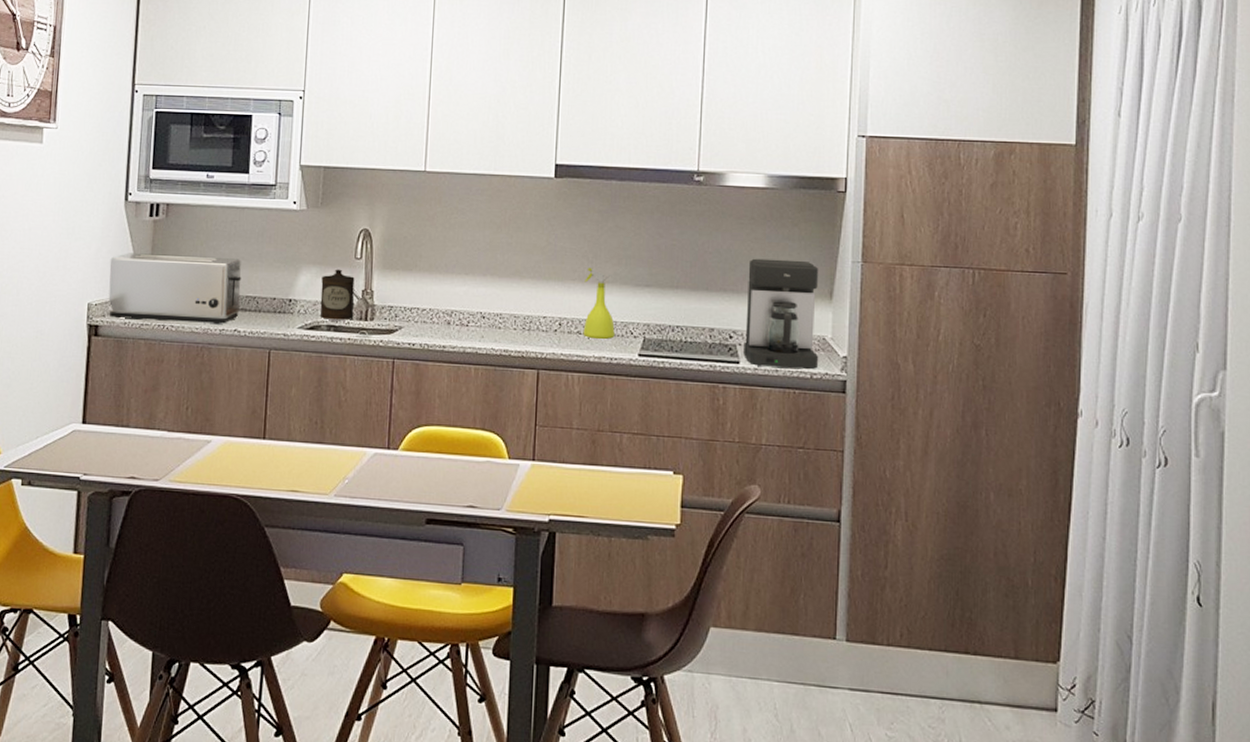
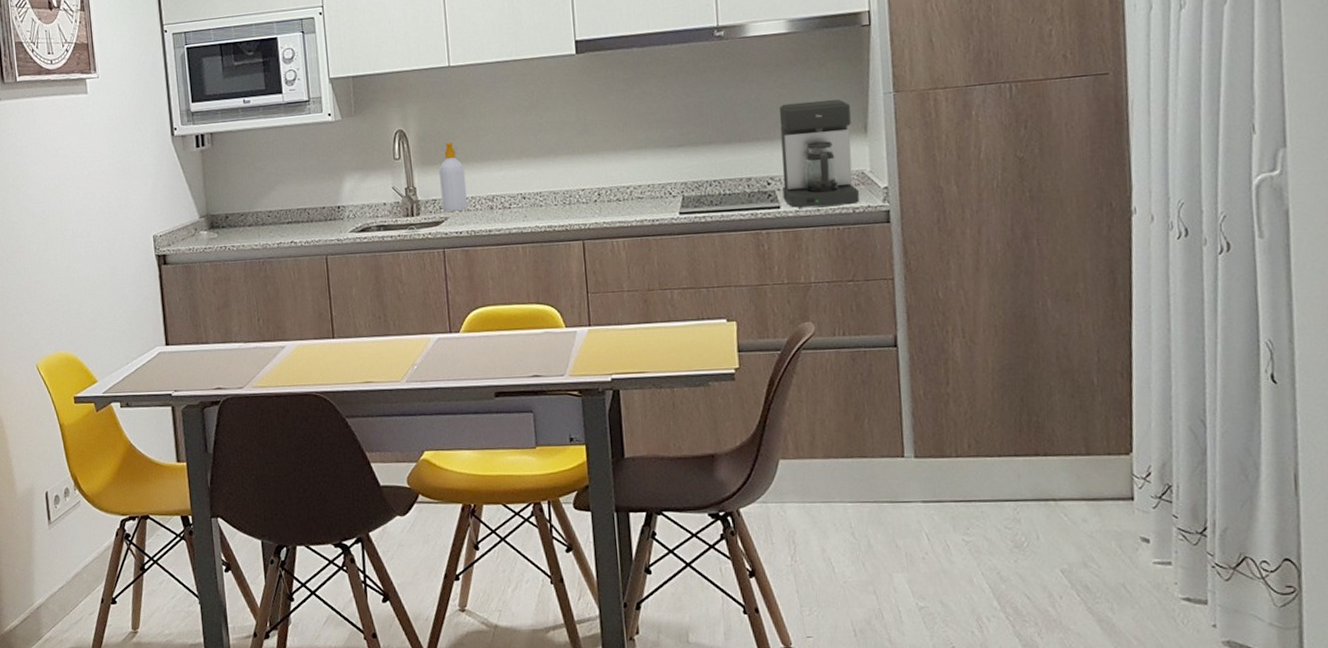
toaster: present [108,253,242,325] -> none [166,175,293,246]
canister: present [320,269,355,321] -> none [365,171,401,221]
soap bottle: none [398,249,427,321] -> present [439,142,468,212]
spray bottle: present [583,268,615,340] -> none [618,136,654,205]

